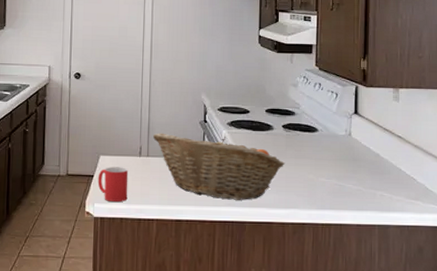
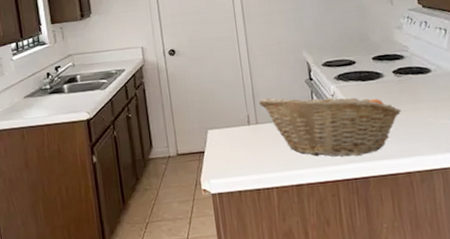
mug: present [97,167,129,203] -> none [209,138,243,176]

